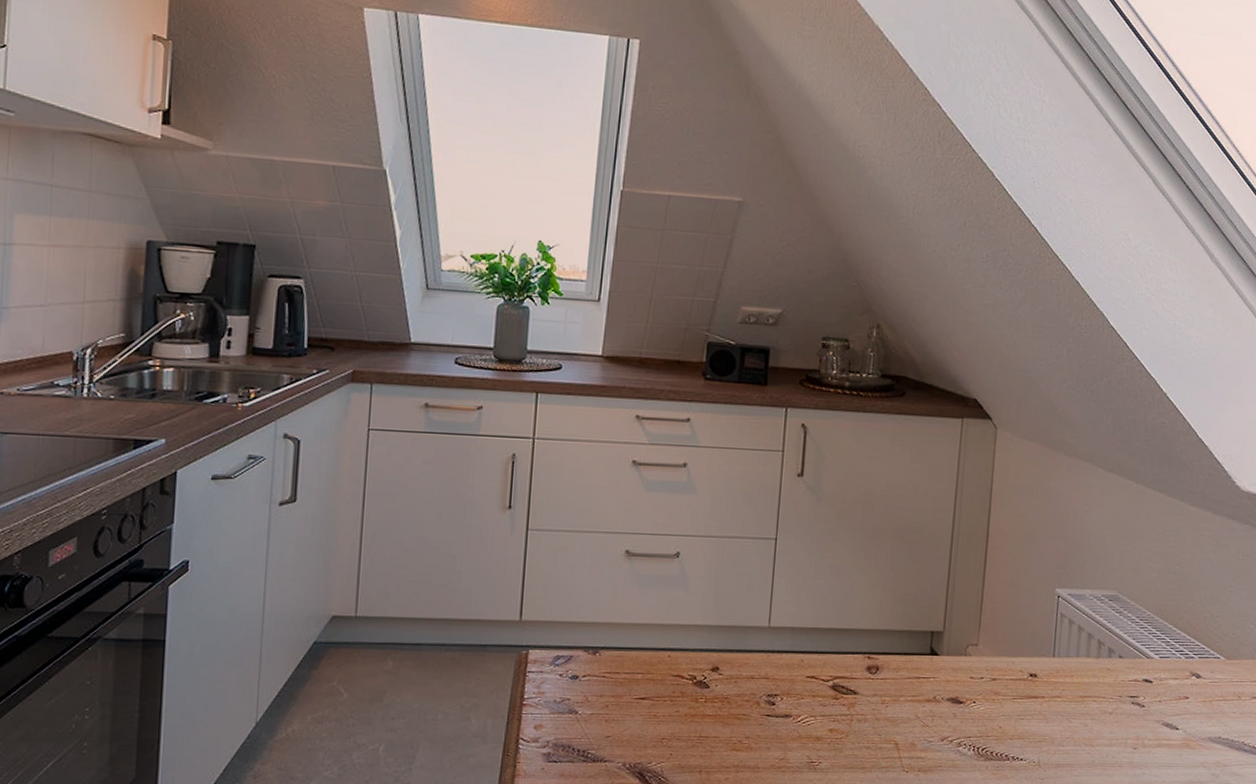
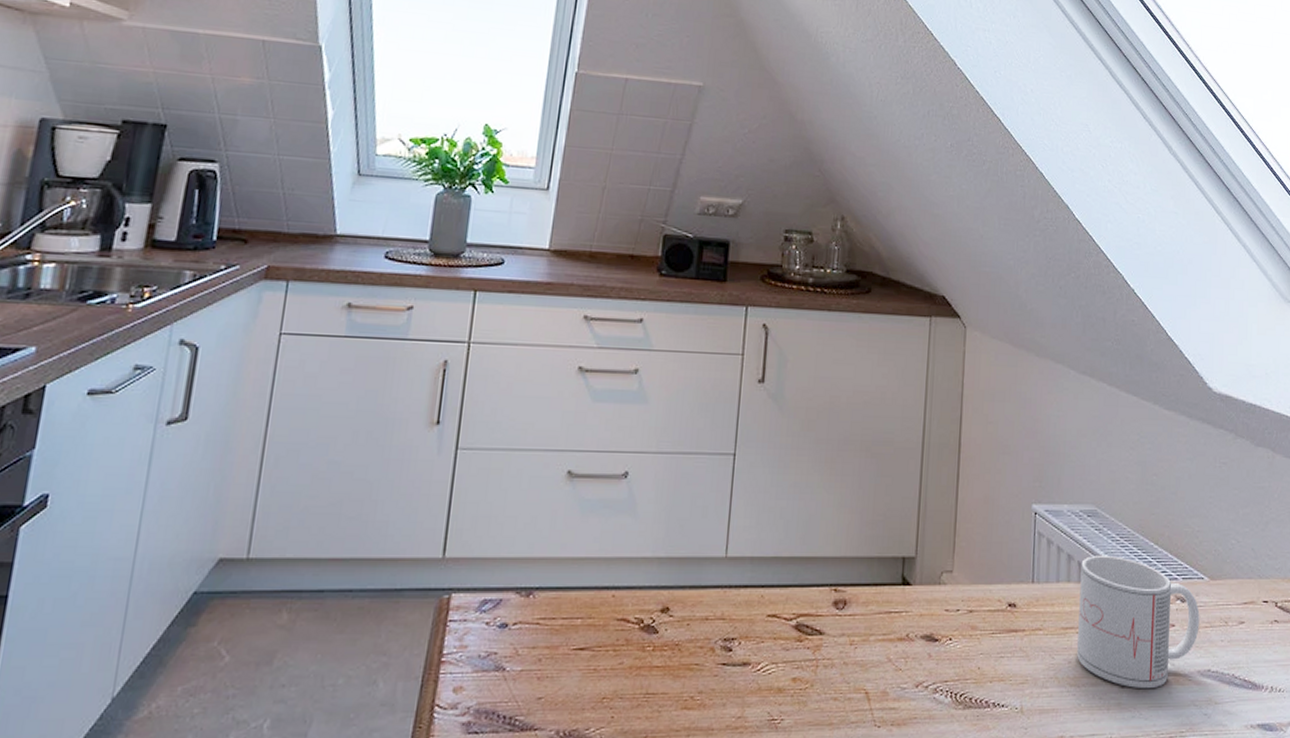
mug: none [1093,635,1214,751] -> present [1077,556,1200,689]

